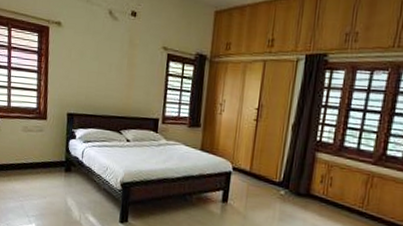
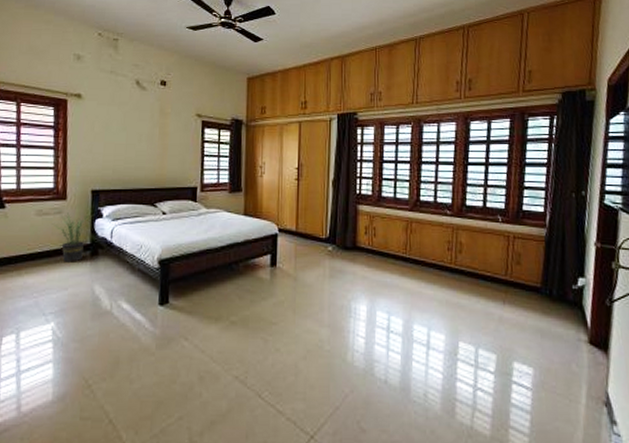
potted plant: none [37,131,65,176] -> present [55,212,89,262]

